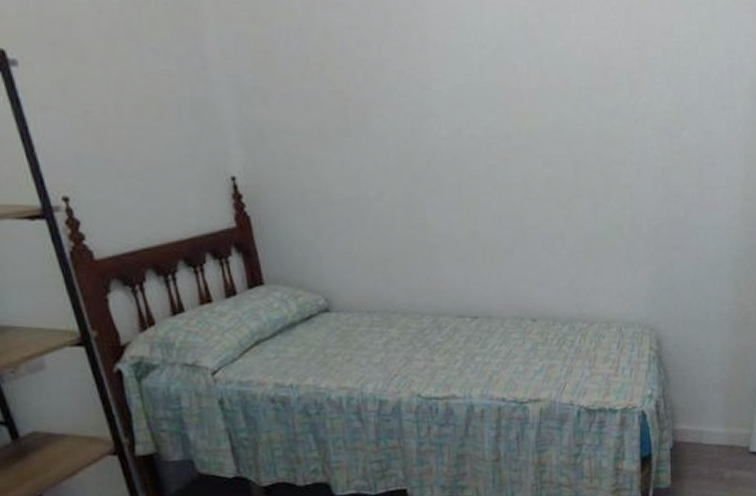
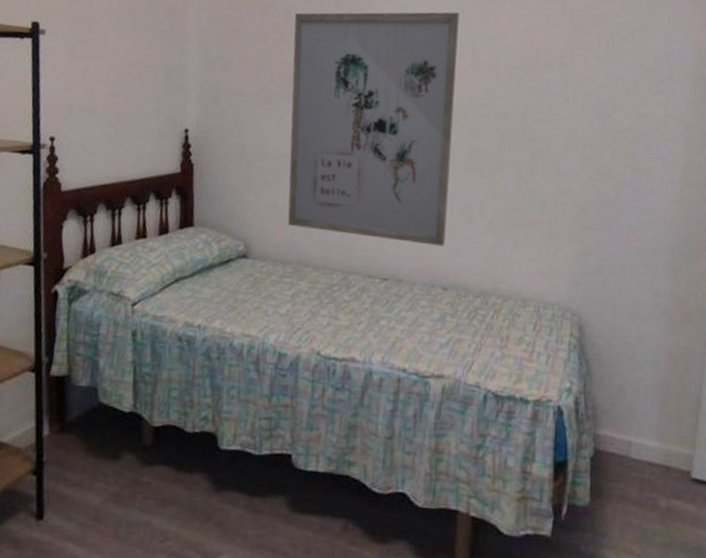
wall art: none [337,25,530,280] -> present [288,12,459,246]

